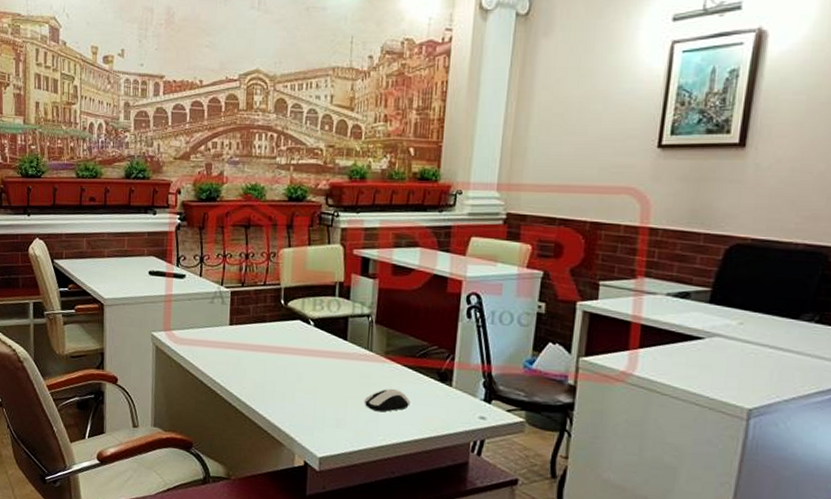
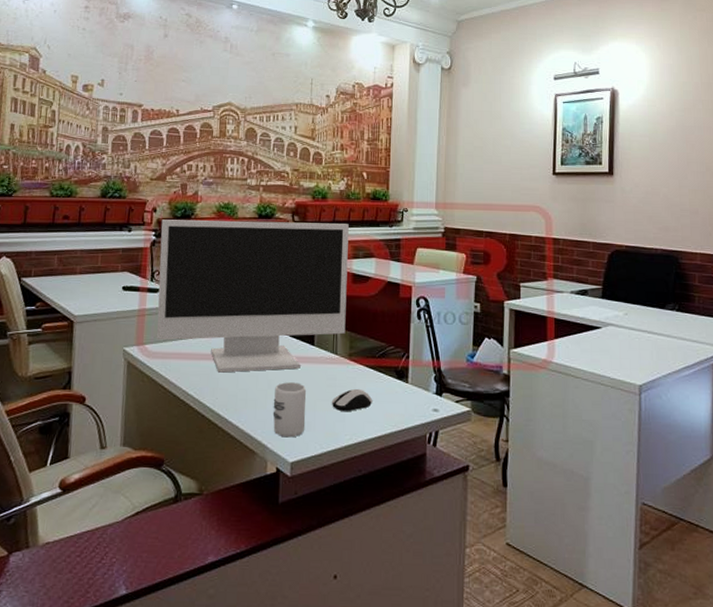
monitor: none [183,202,391,364] -> present [156,219,349,373]
cup: none [301,377,337,433] -> present [272,382,306,438]

